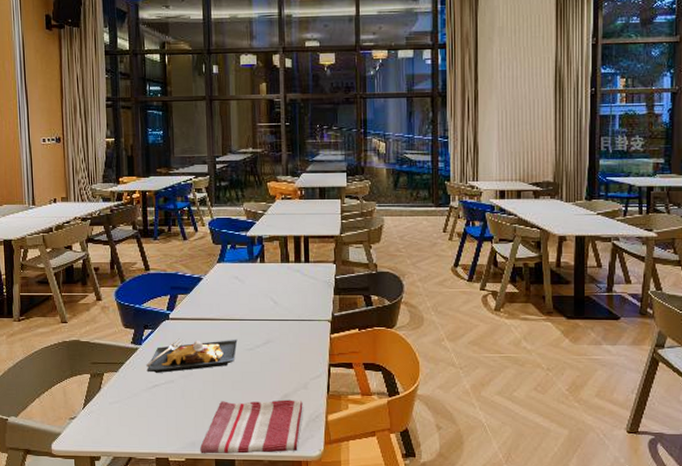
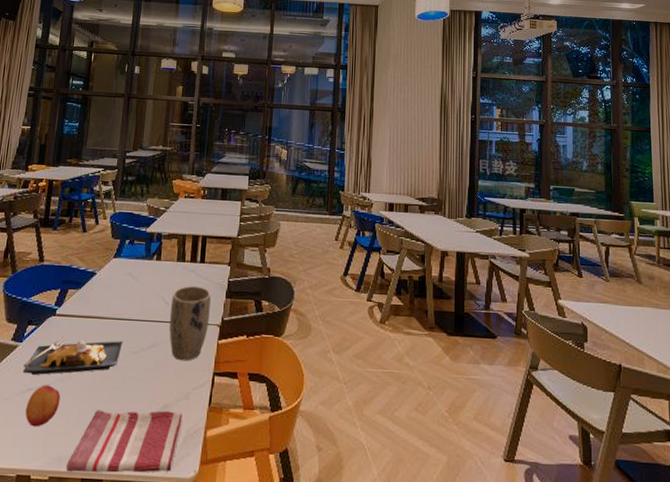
fruit: none [155,381,185,418] -> present [25,385,61,427]
plant pot: none [279,285,319,355] -> present [169,286,211,361]

